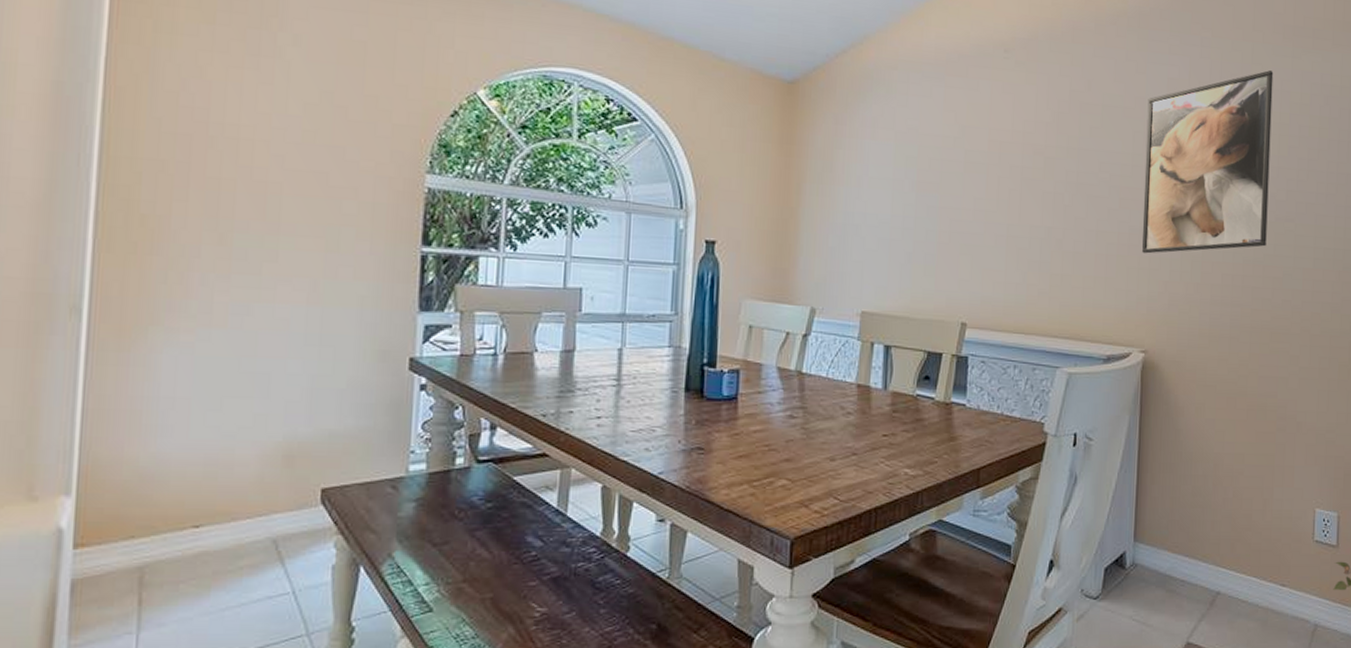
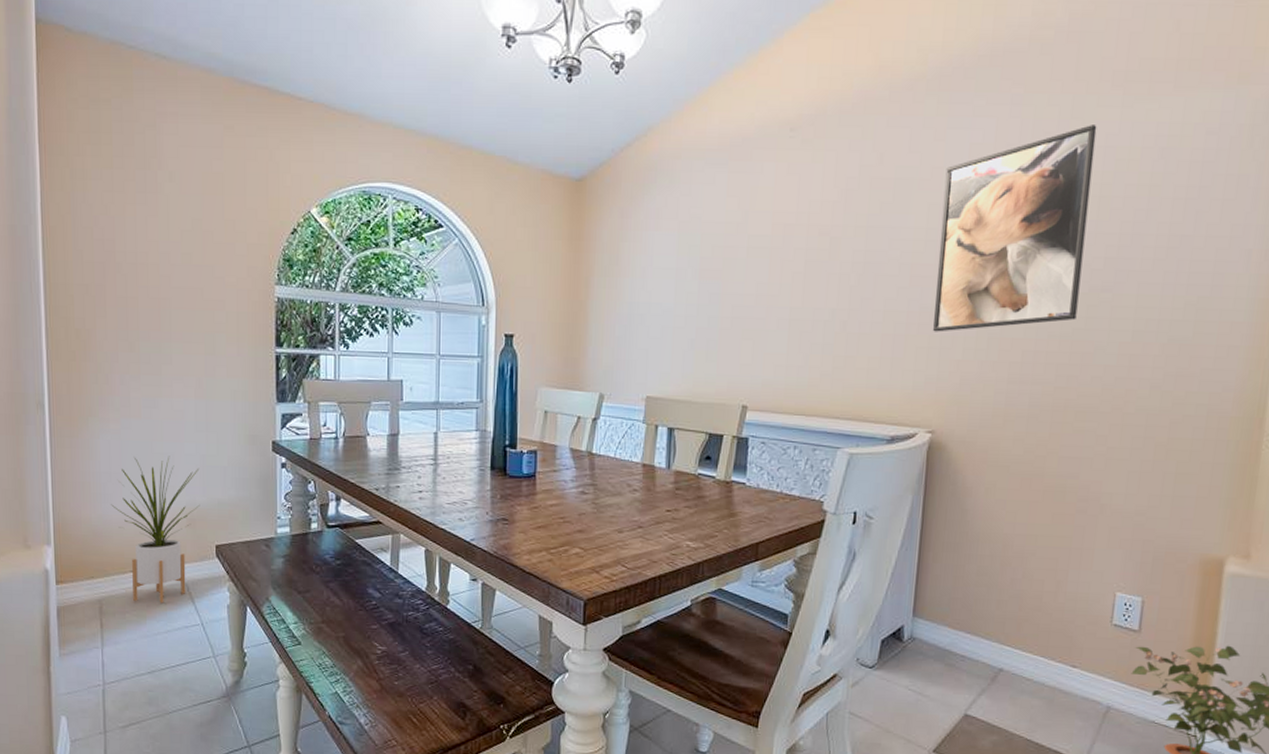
house plant: none [171,375,306,568] -> present [111,456,200,603]

